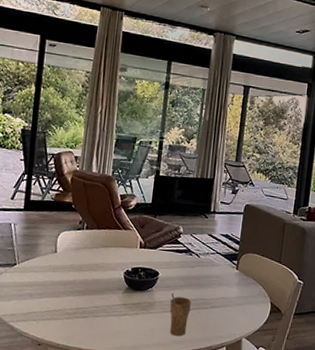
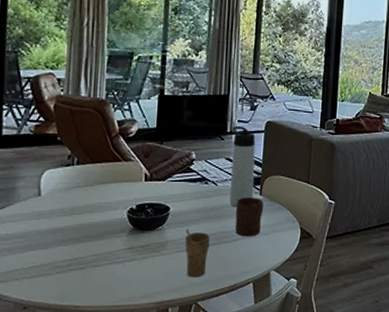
thermos bottle: none [209,206,235,279] -> present [229,125,256,208]
cup: none [213,270,240,306] -> present [235,198,264,237]

